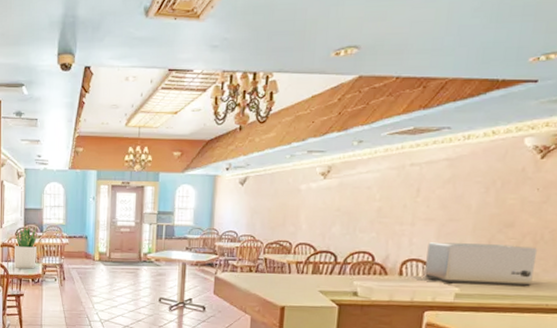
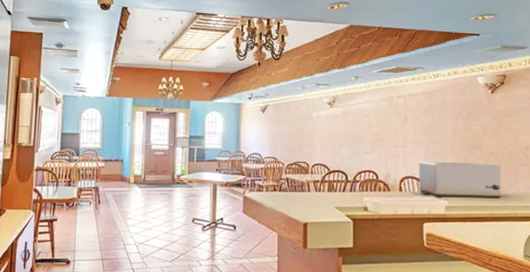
planter: present [13,226,38,269] -> none [48,150,74,193]

